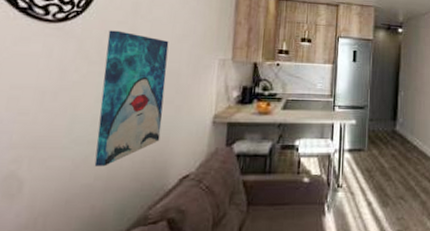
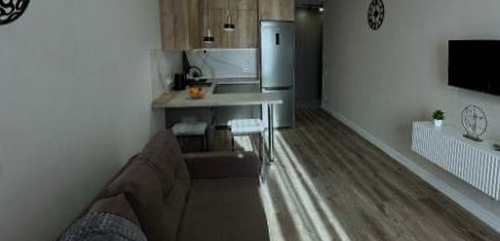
wall art: present [94,30,169,167] -> none [48,28,108,151]

